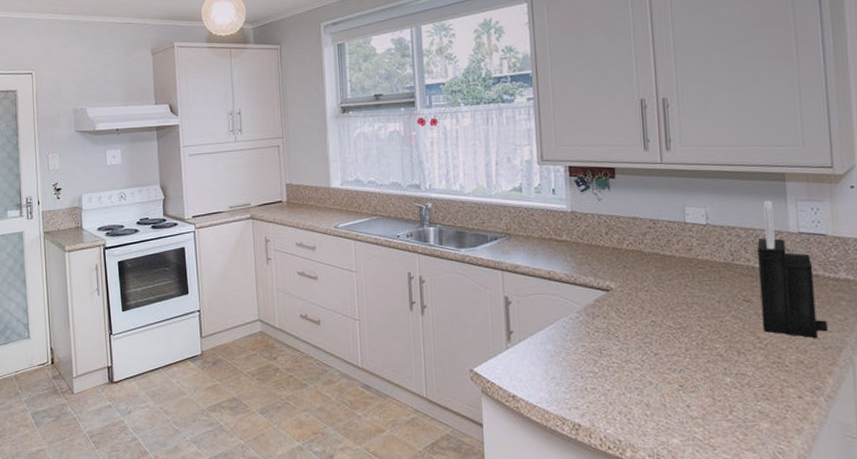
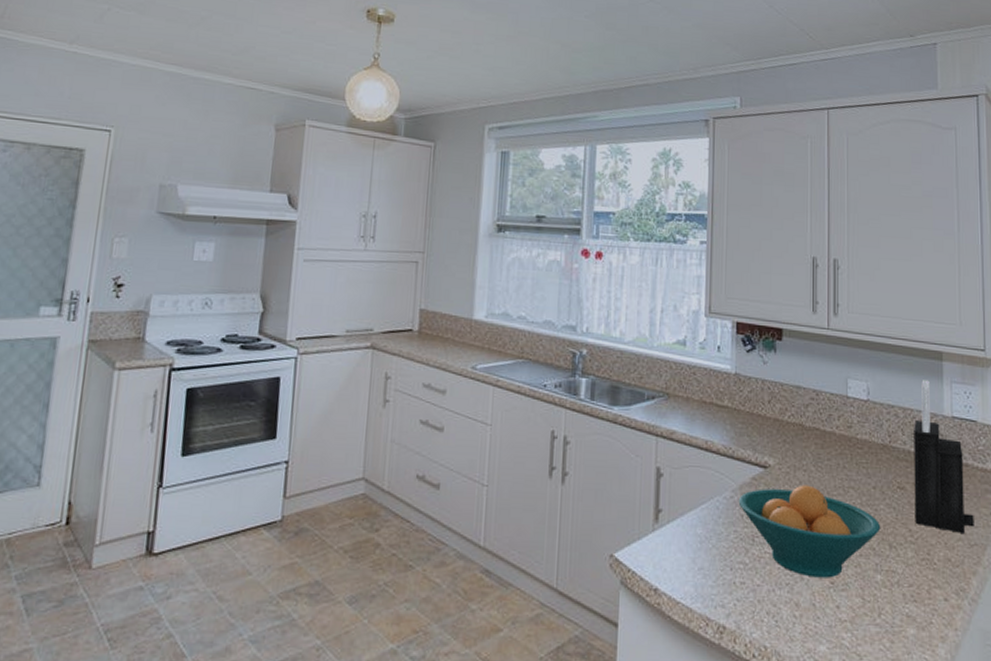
fruit bowl: none [583,303,728,382] -> present [738,484,881,578]

